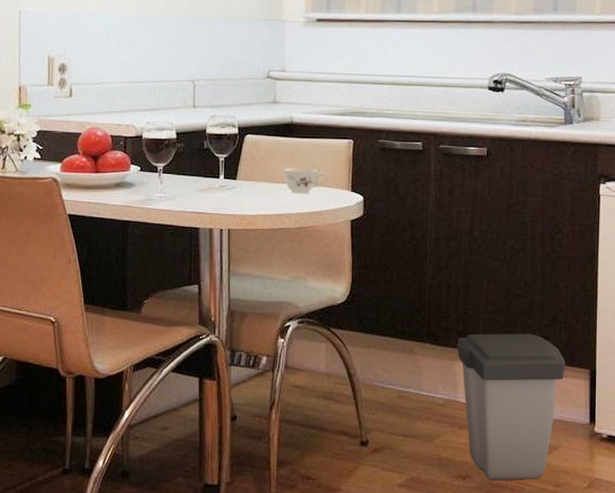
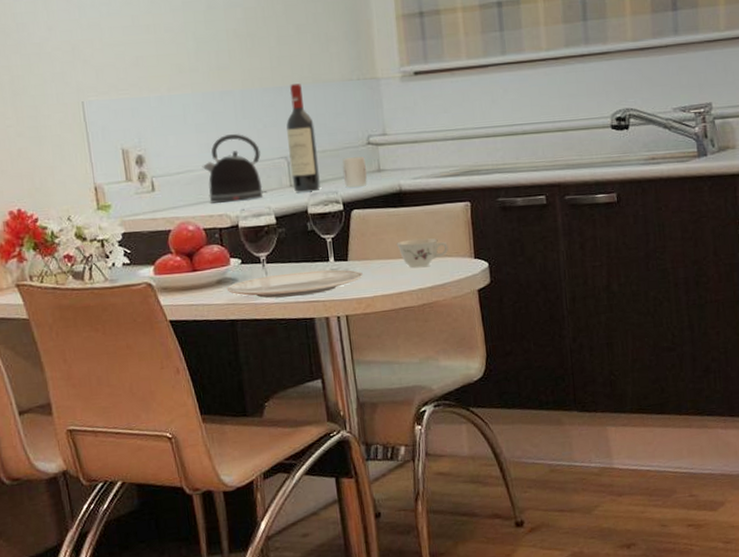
kettle: none [117,55,172,116] -> present [202,134,267,204]
plate: none [124,184,248,207] -> present [226,269,363,299]
wine bottle: none [195,17,222,114] -> present [286,83,321,193]
mug: none [242,87,264,115] -> present [342,156,368,188]
trash can: present [456,333,566,480] -> none [606,387,724,545]

